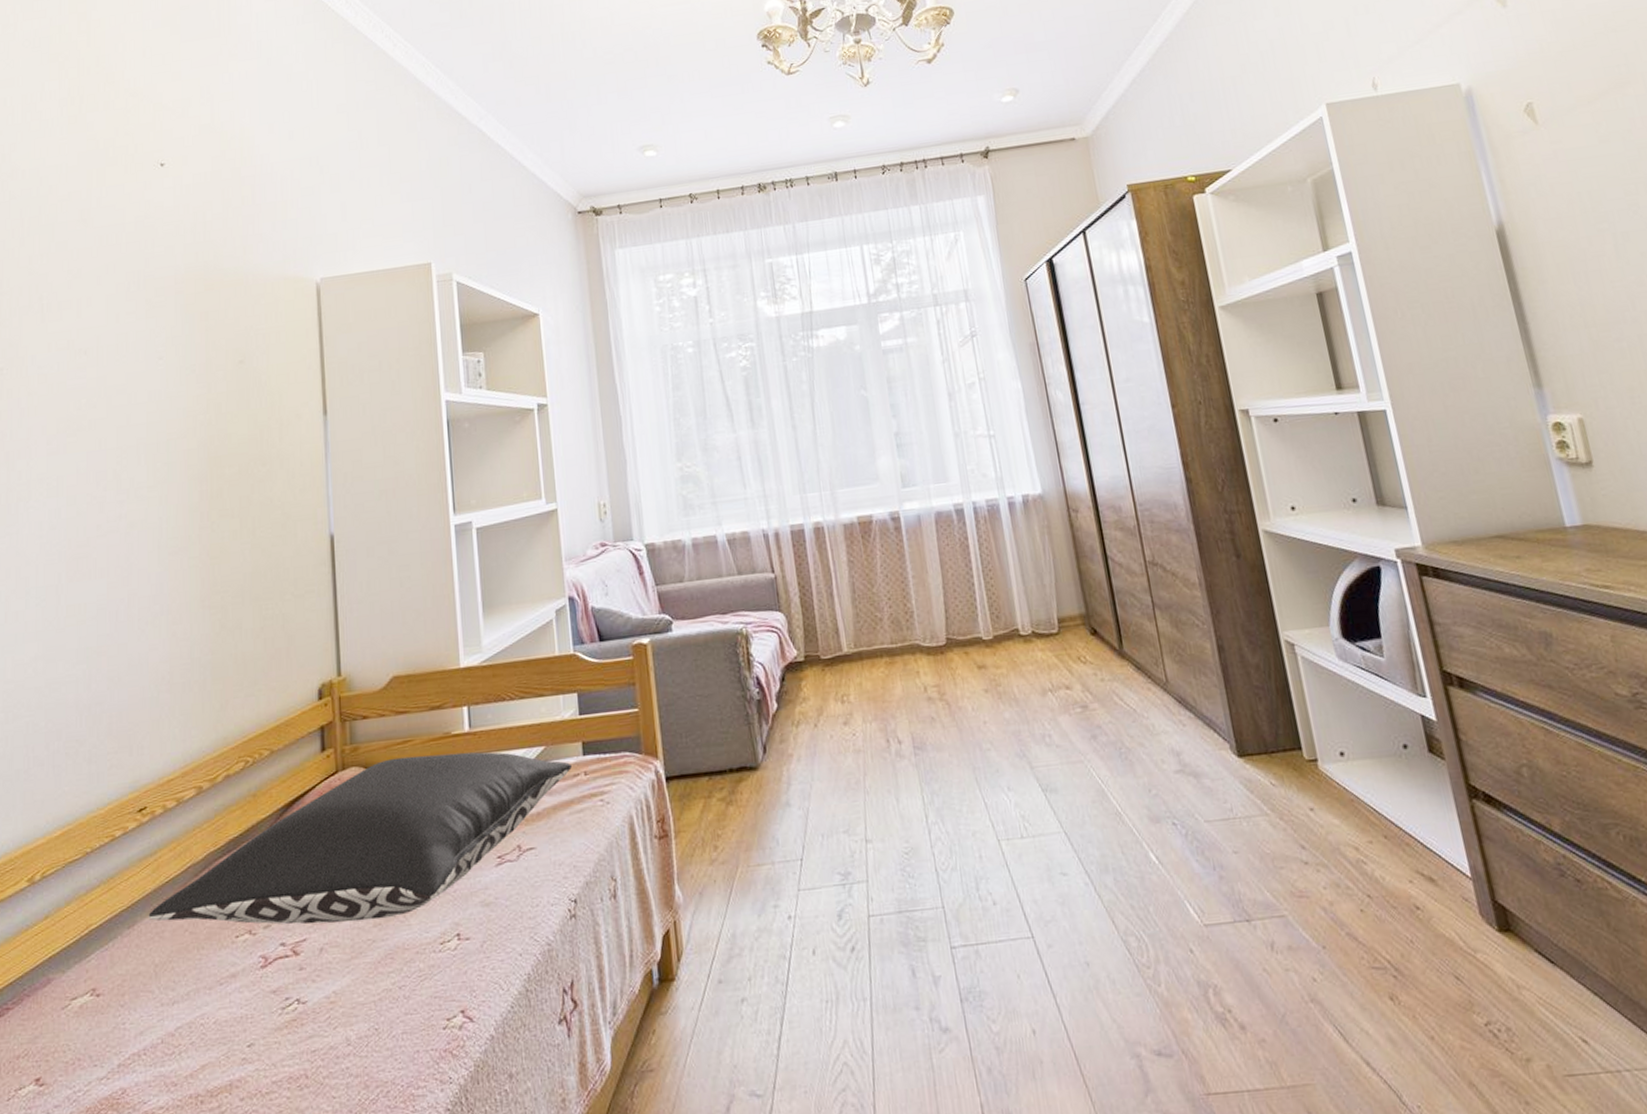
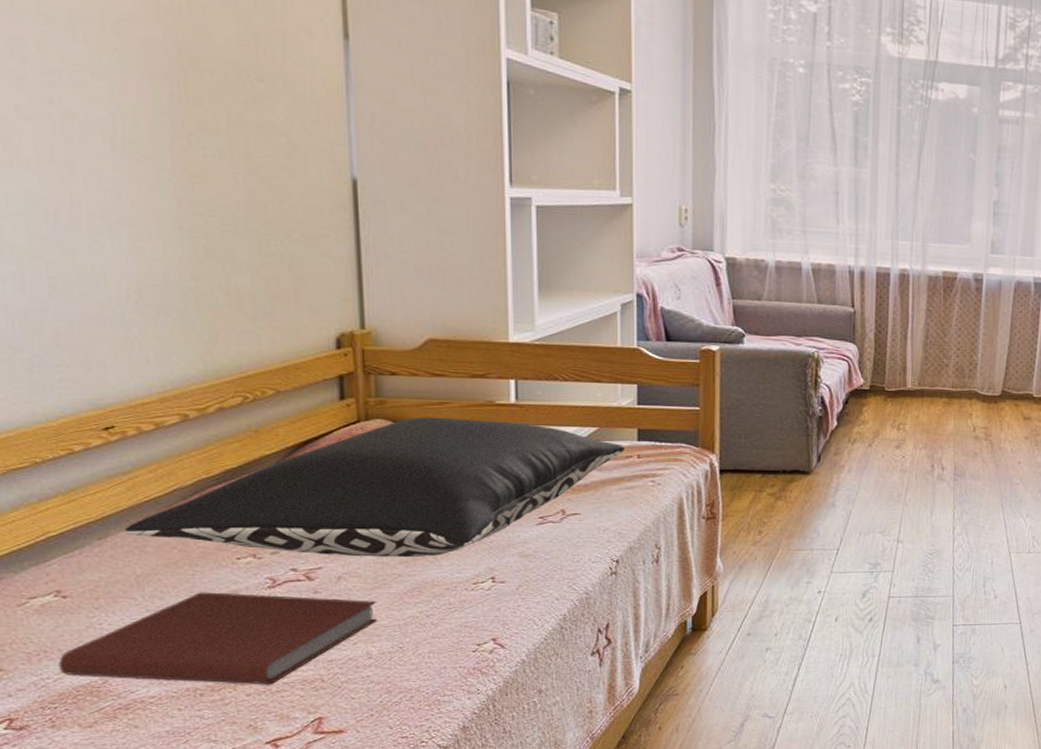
book: none [89,974,355,1086] -> present [59,592,378,685]

